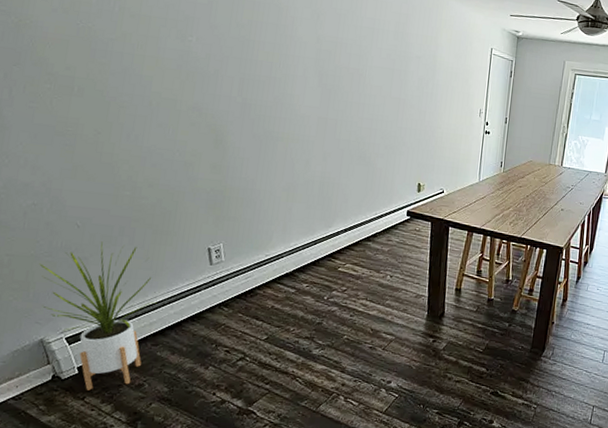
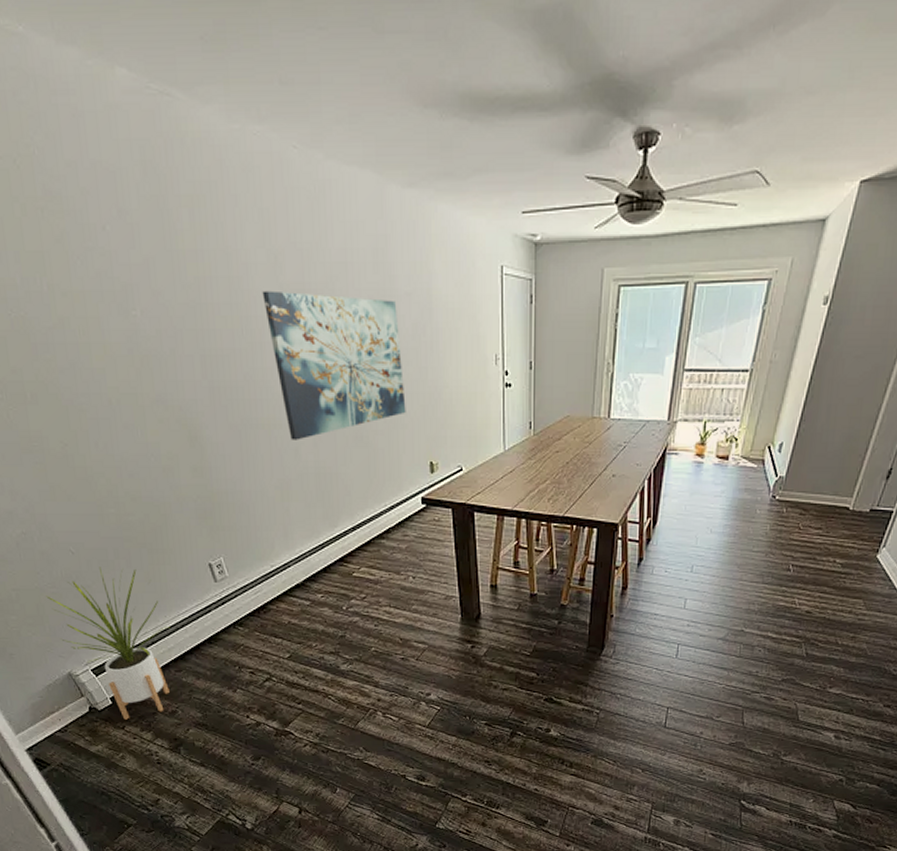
wall art: none [302,38,408,154] -> present [262,290,406,440]

